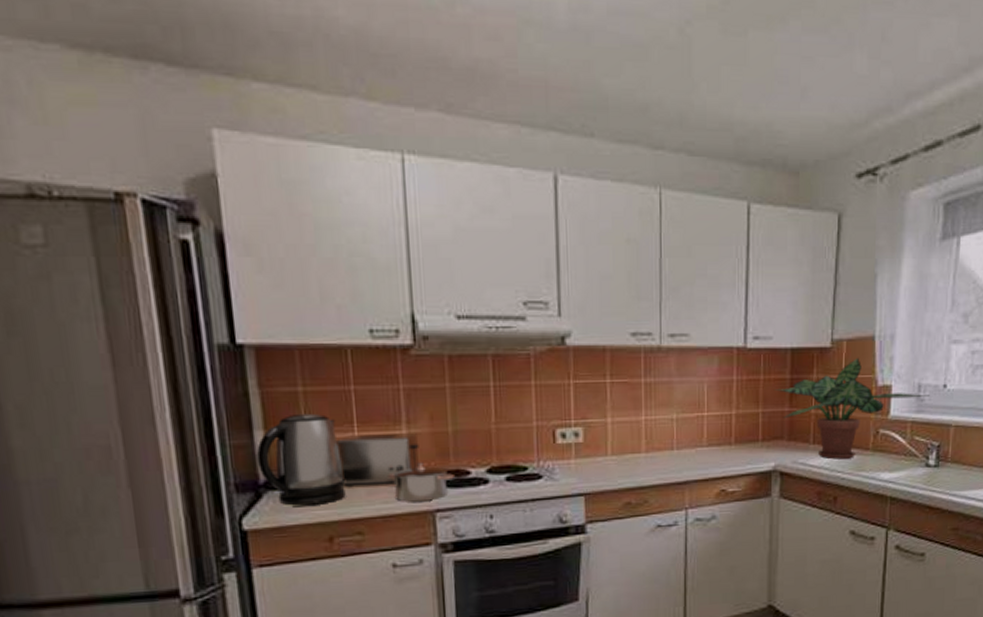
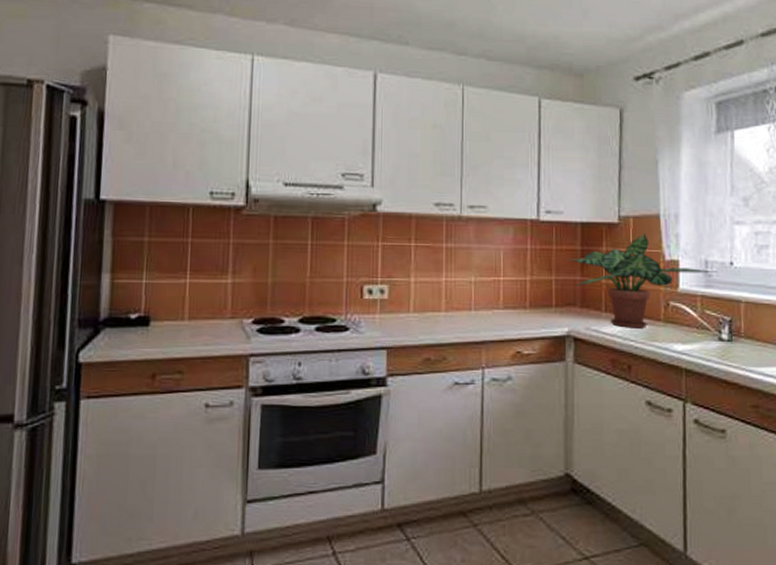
kettle: present [256,413,346,506] -> none [100,260,173,343]
toaster: present [336,433,420,488] -> none [170,282,241,330]
cooking pot: present [388,462,456,503] -> none [211,309,271,347]

